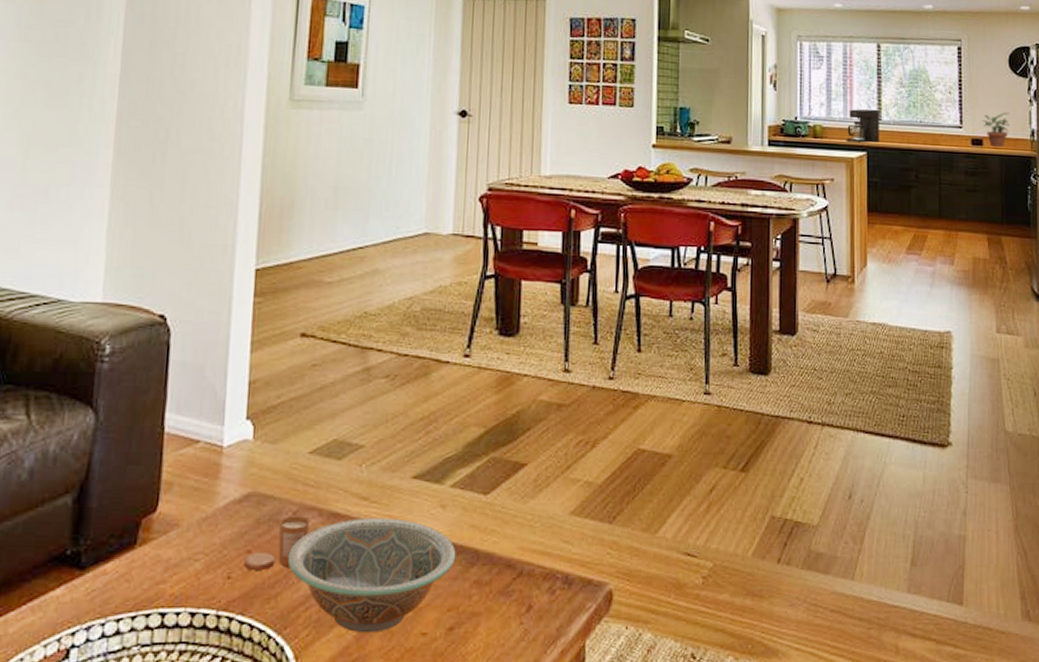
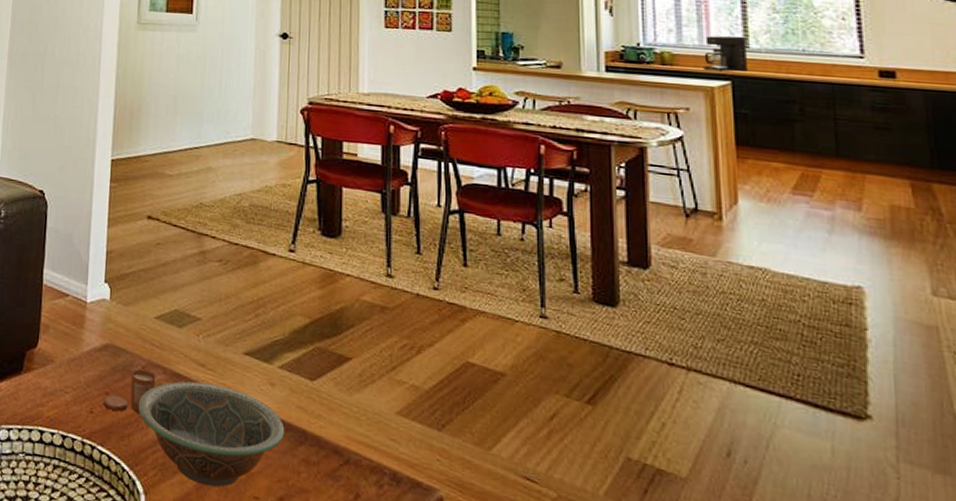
potted plant: present [982,112,1010,148] -> none [893,41,936,82]

